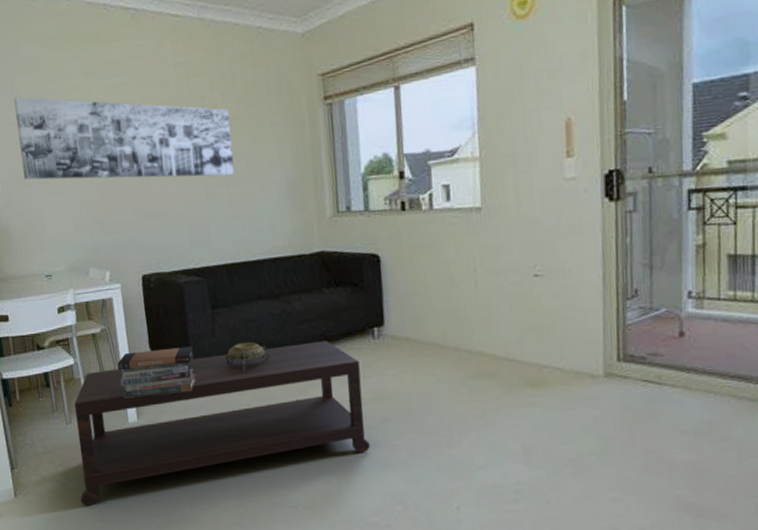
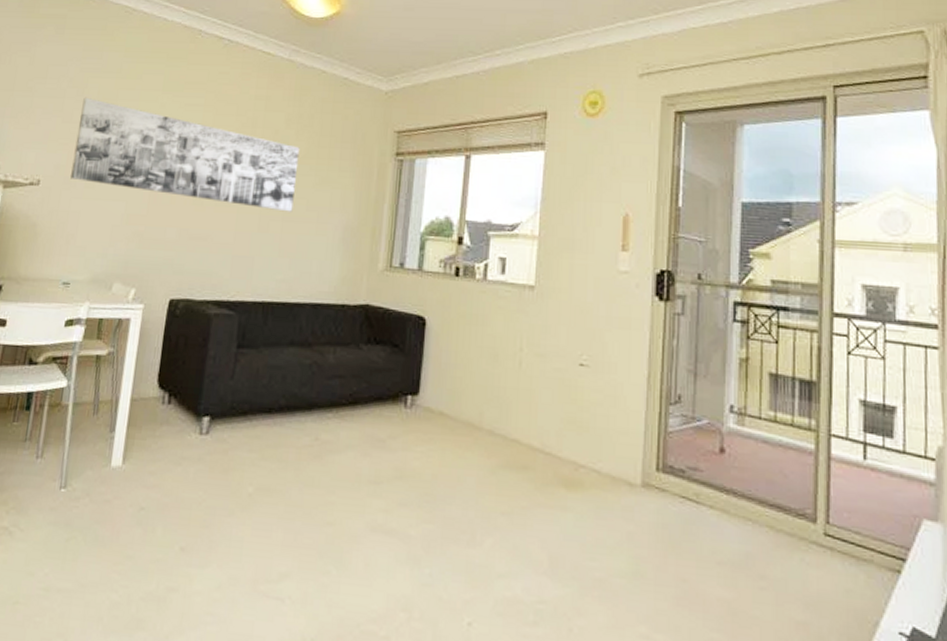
coffee table: present [74,340,370,506] -> none [25,399,387,566]
book stack: present [117,346,196,398] -> none [112,383,207,439]
decorative bowl: present [226,341,271,371] -> none [240,390,290,423]

